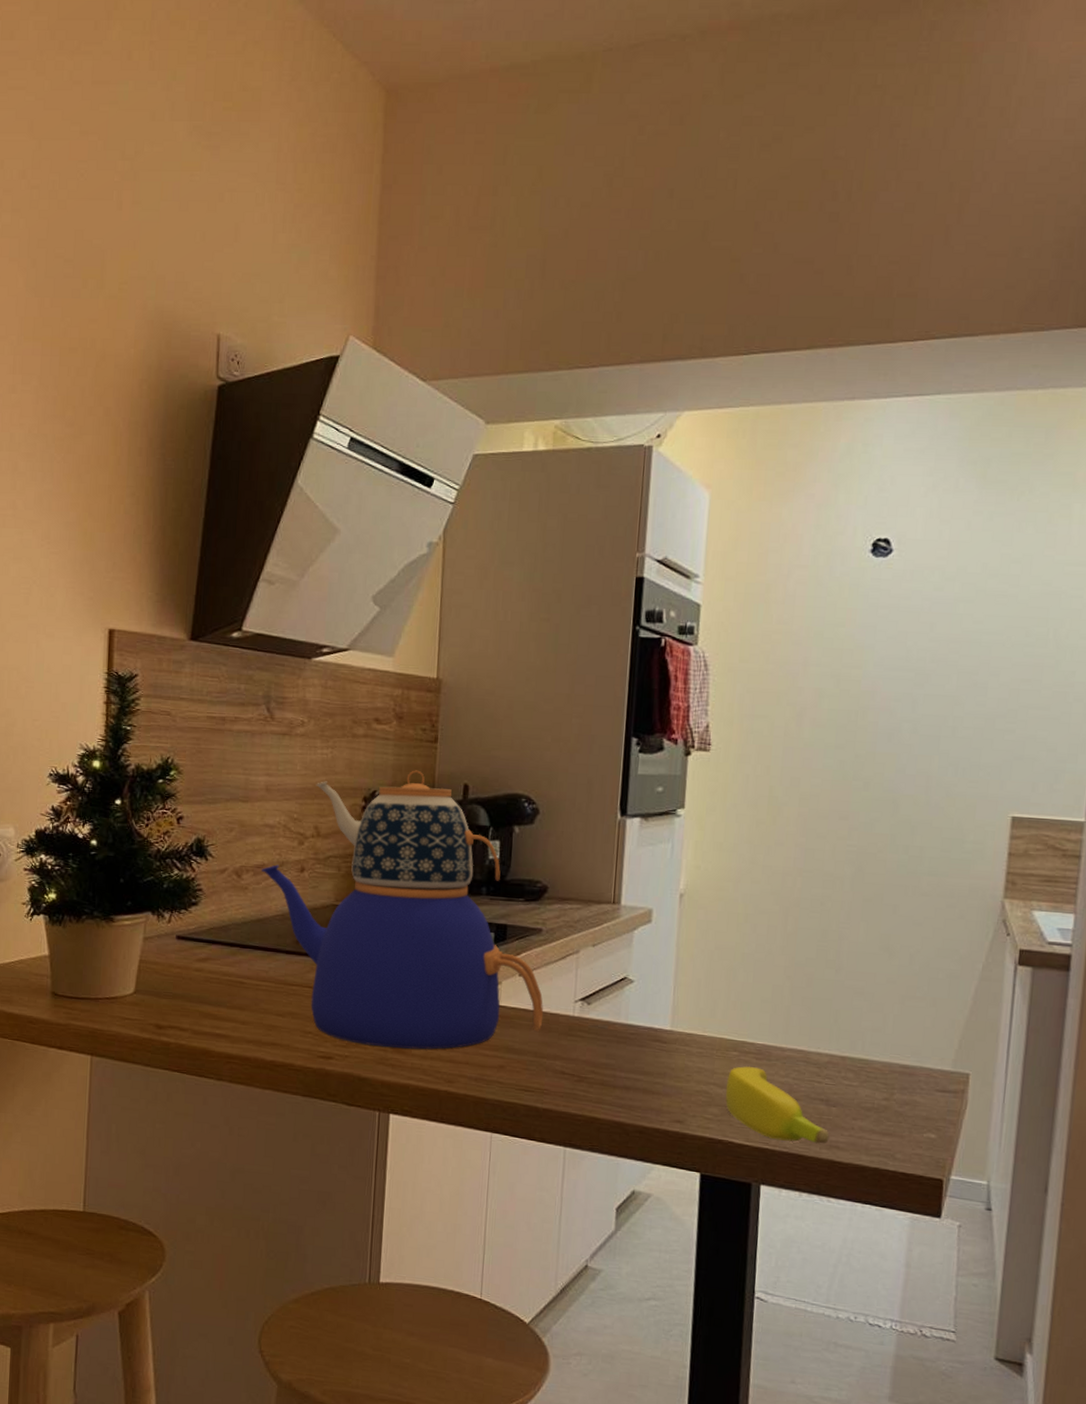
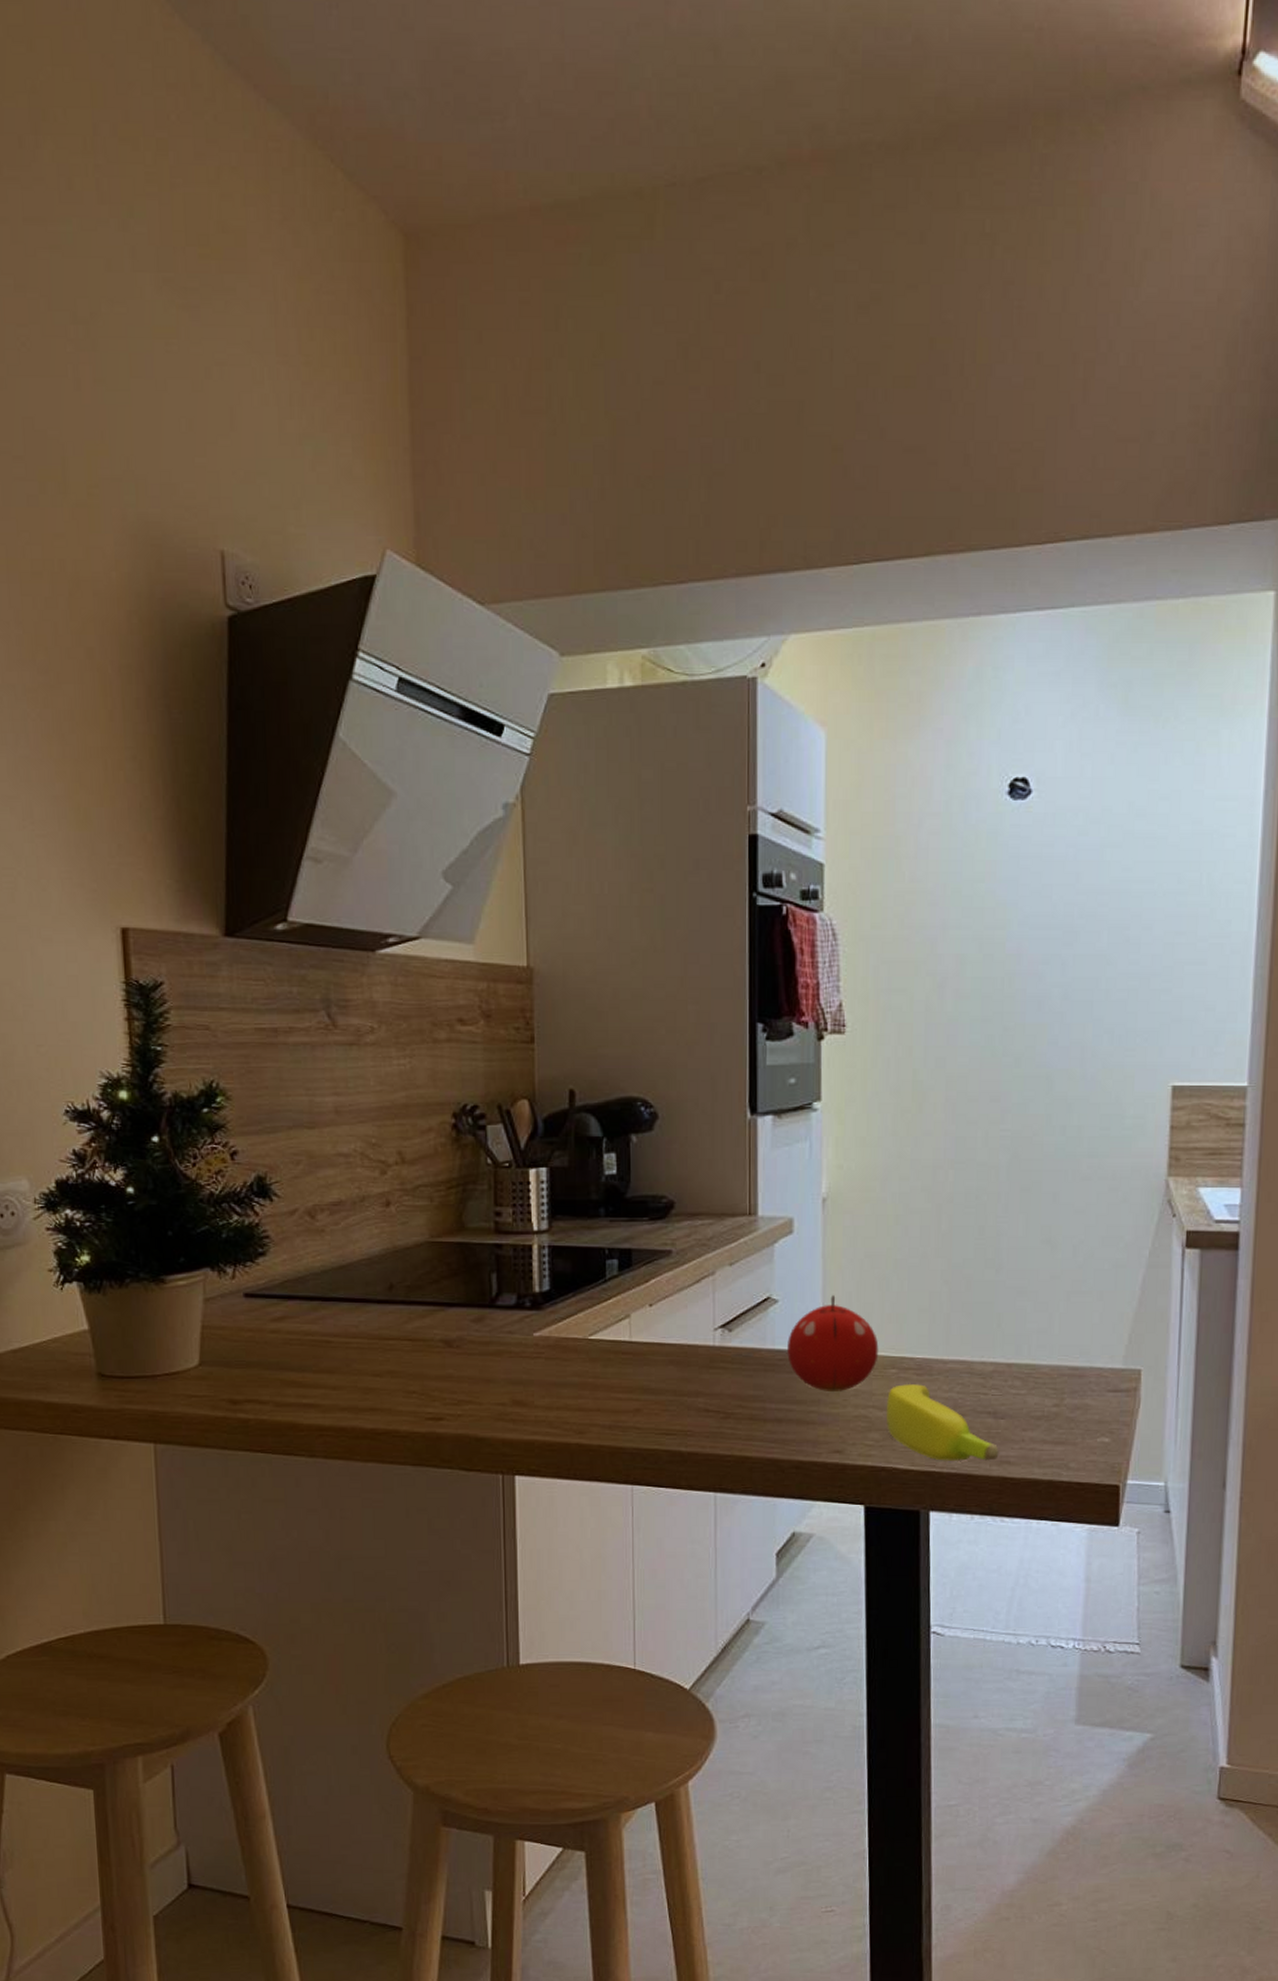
teapot: present [262,770,544,1049] -> none [339,1077,681,1401]
fruit: none [639,979,723,1068] -> present [787,1294,879,1393]

